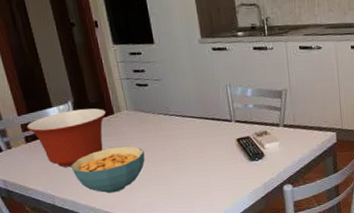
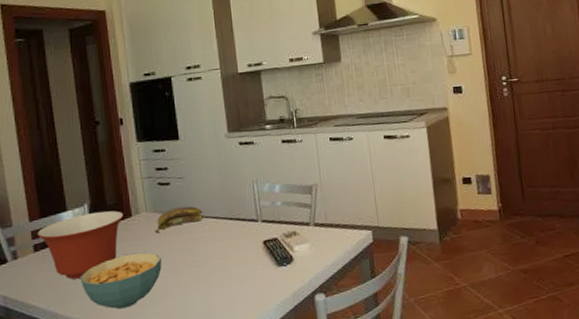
banana: none [136,106,181,130] -> present [155,206,204,234]

